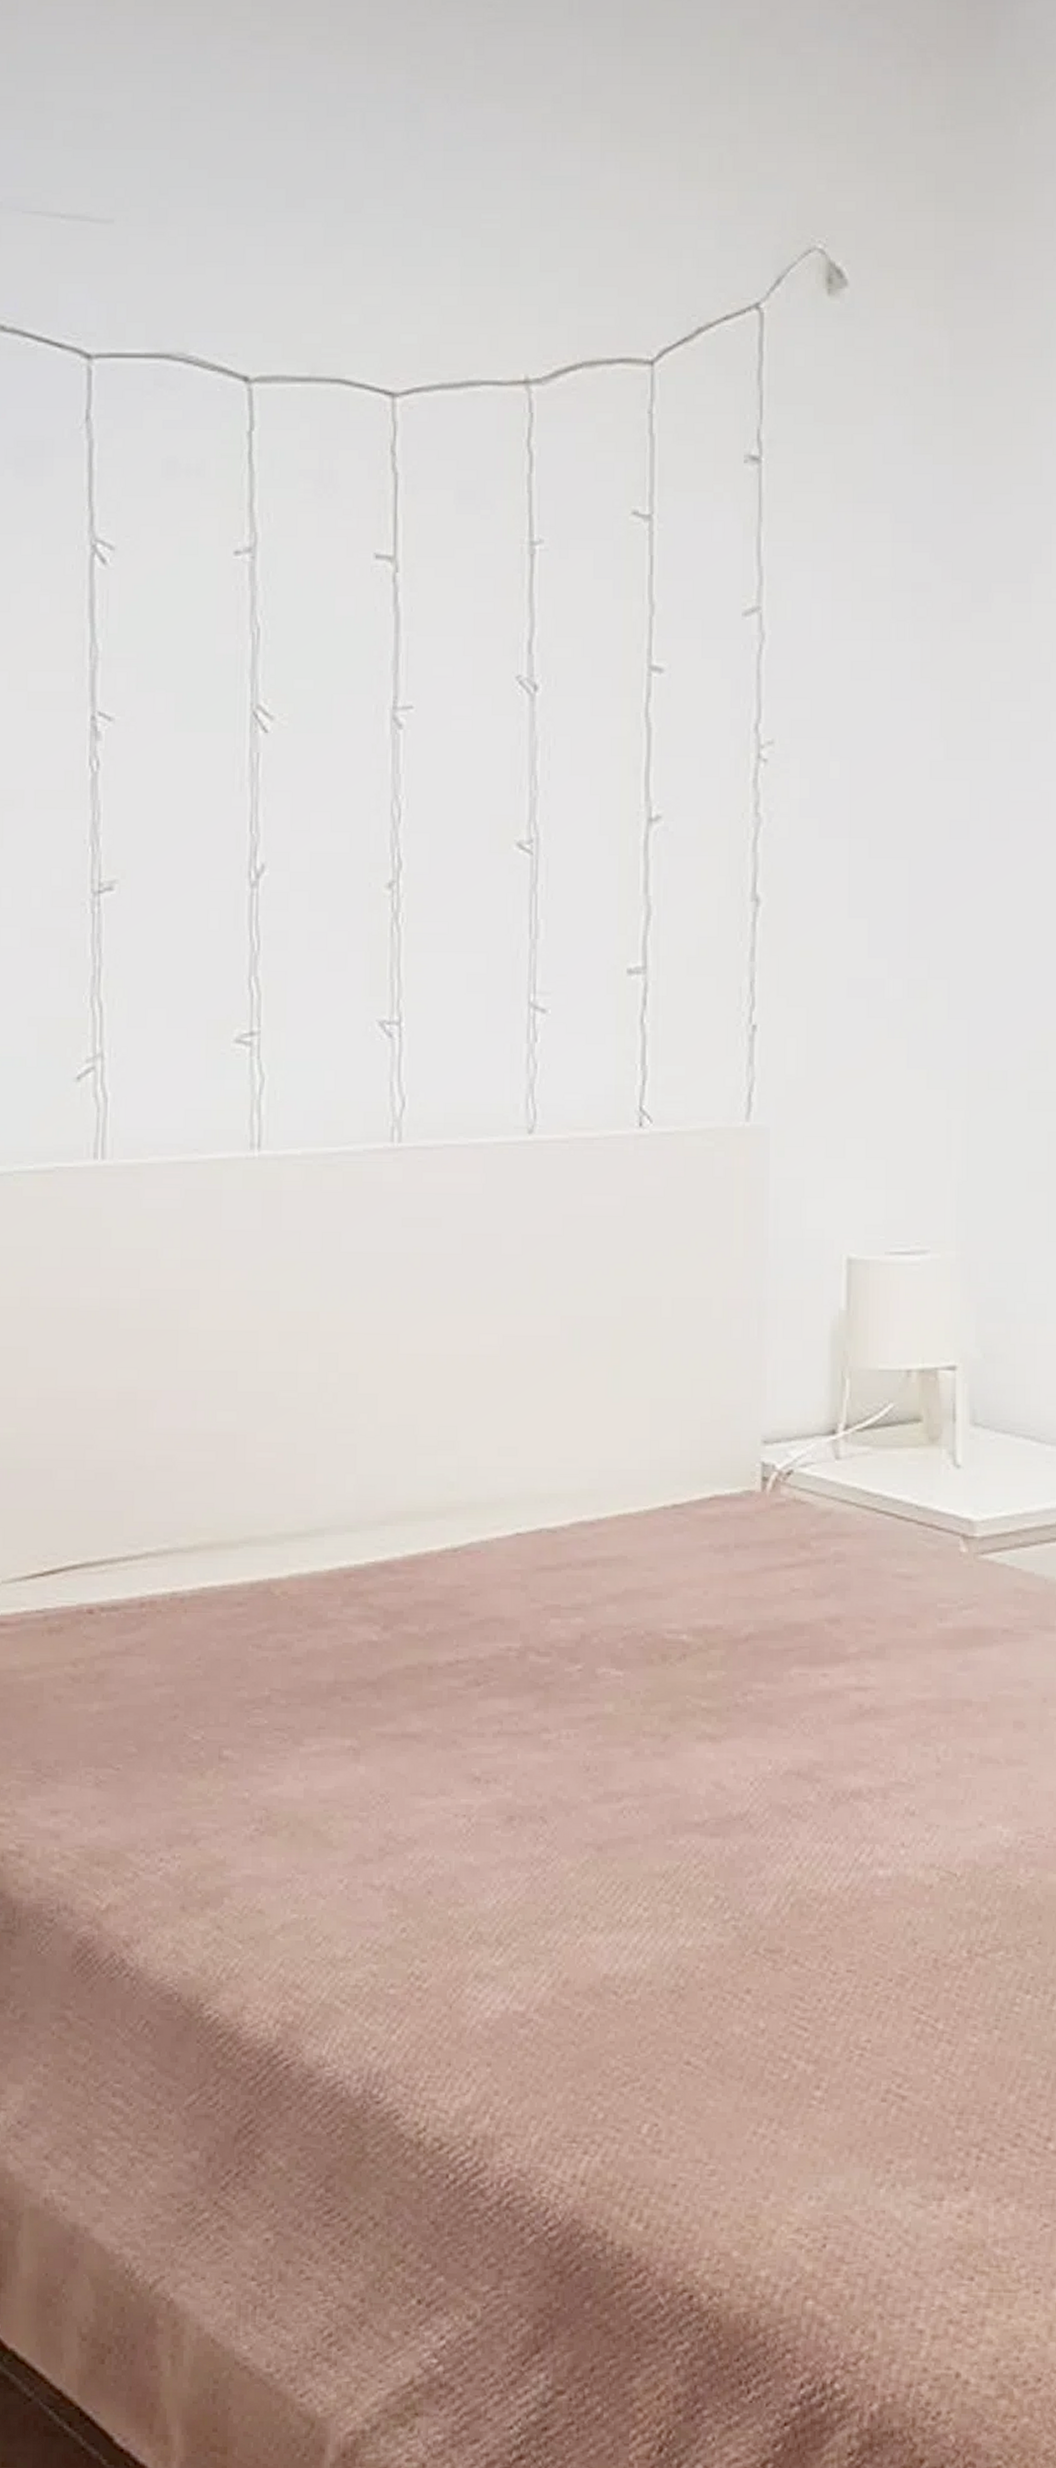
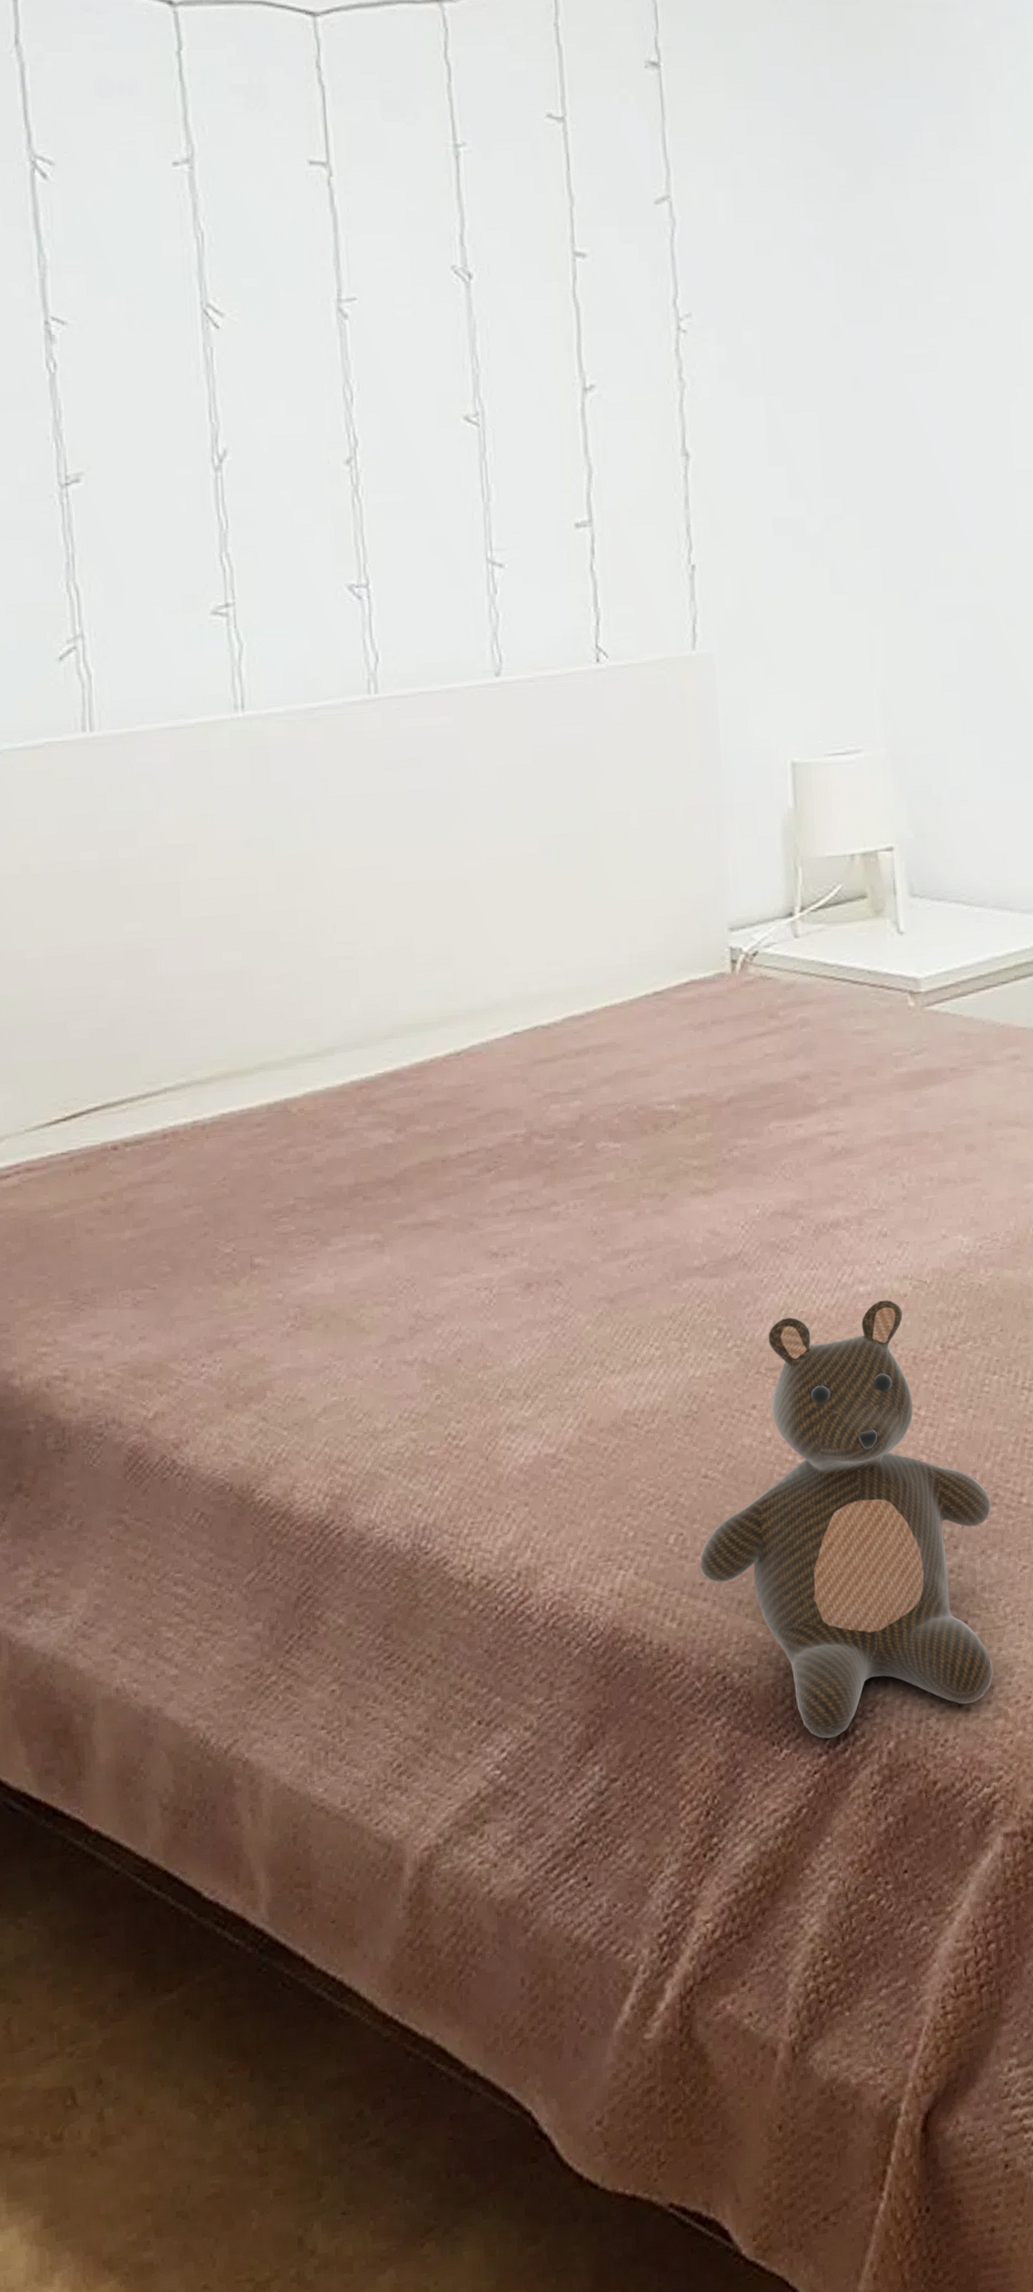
stuffed bear: none [673,1889,1012,2387] -> present [699,1300,993,1739]

